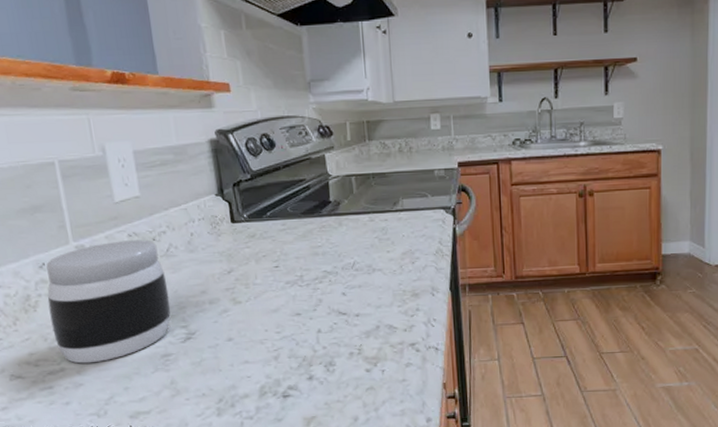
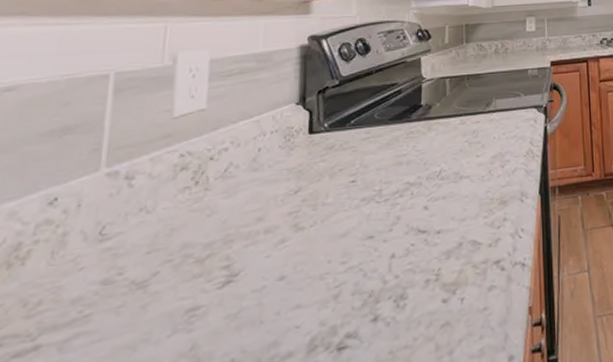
jar: present [46,240,171,364] -> none [39,159,216,336]

